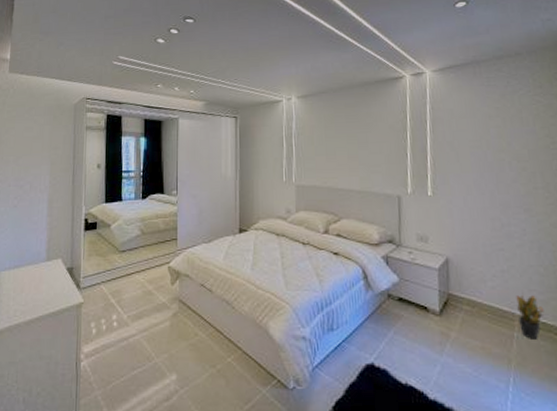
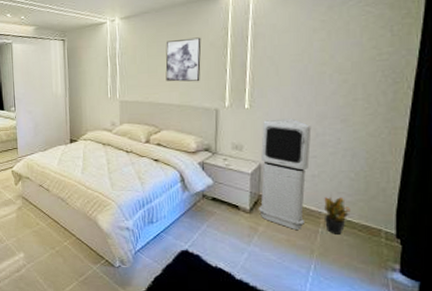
wall art: none [344,119,381,166] -> present [165,37,202,82]
air purifier: none [446,207,498,335] -> present [259,118,312,230]

